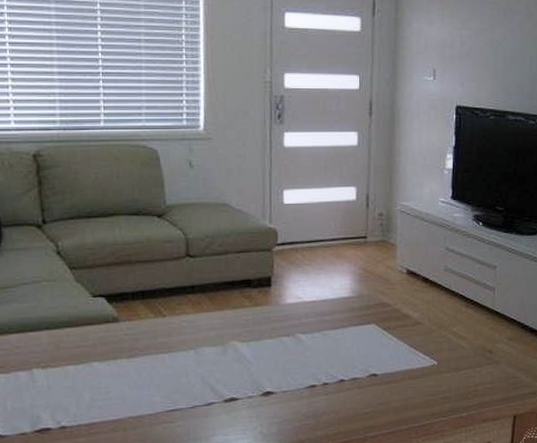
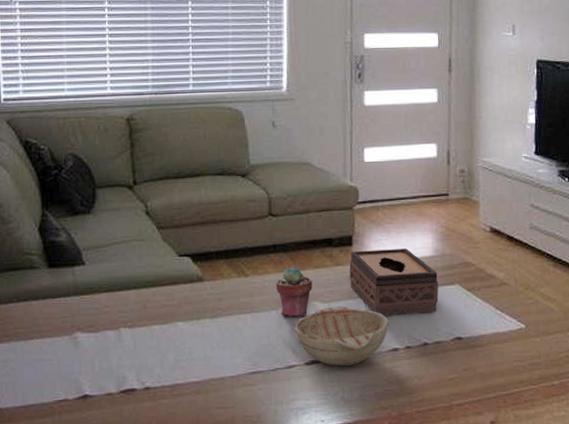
potted succulent: none [193,308,231,357] -> present [275,267,313,318]
decorative bowl: none [213,345,308,403] -> present [294,306,390,367]
tissue box: none [268,290,356,355] -> present [349,249,439,316]

